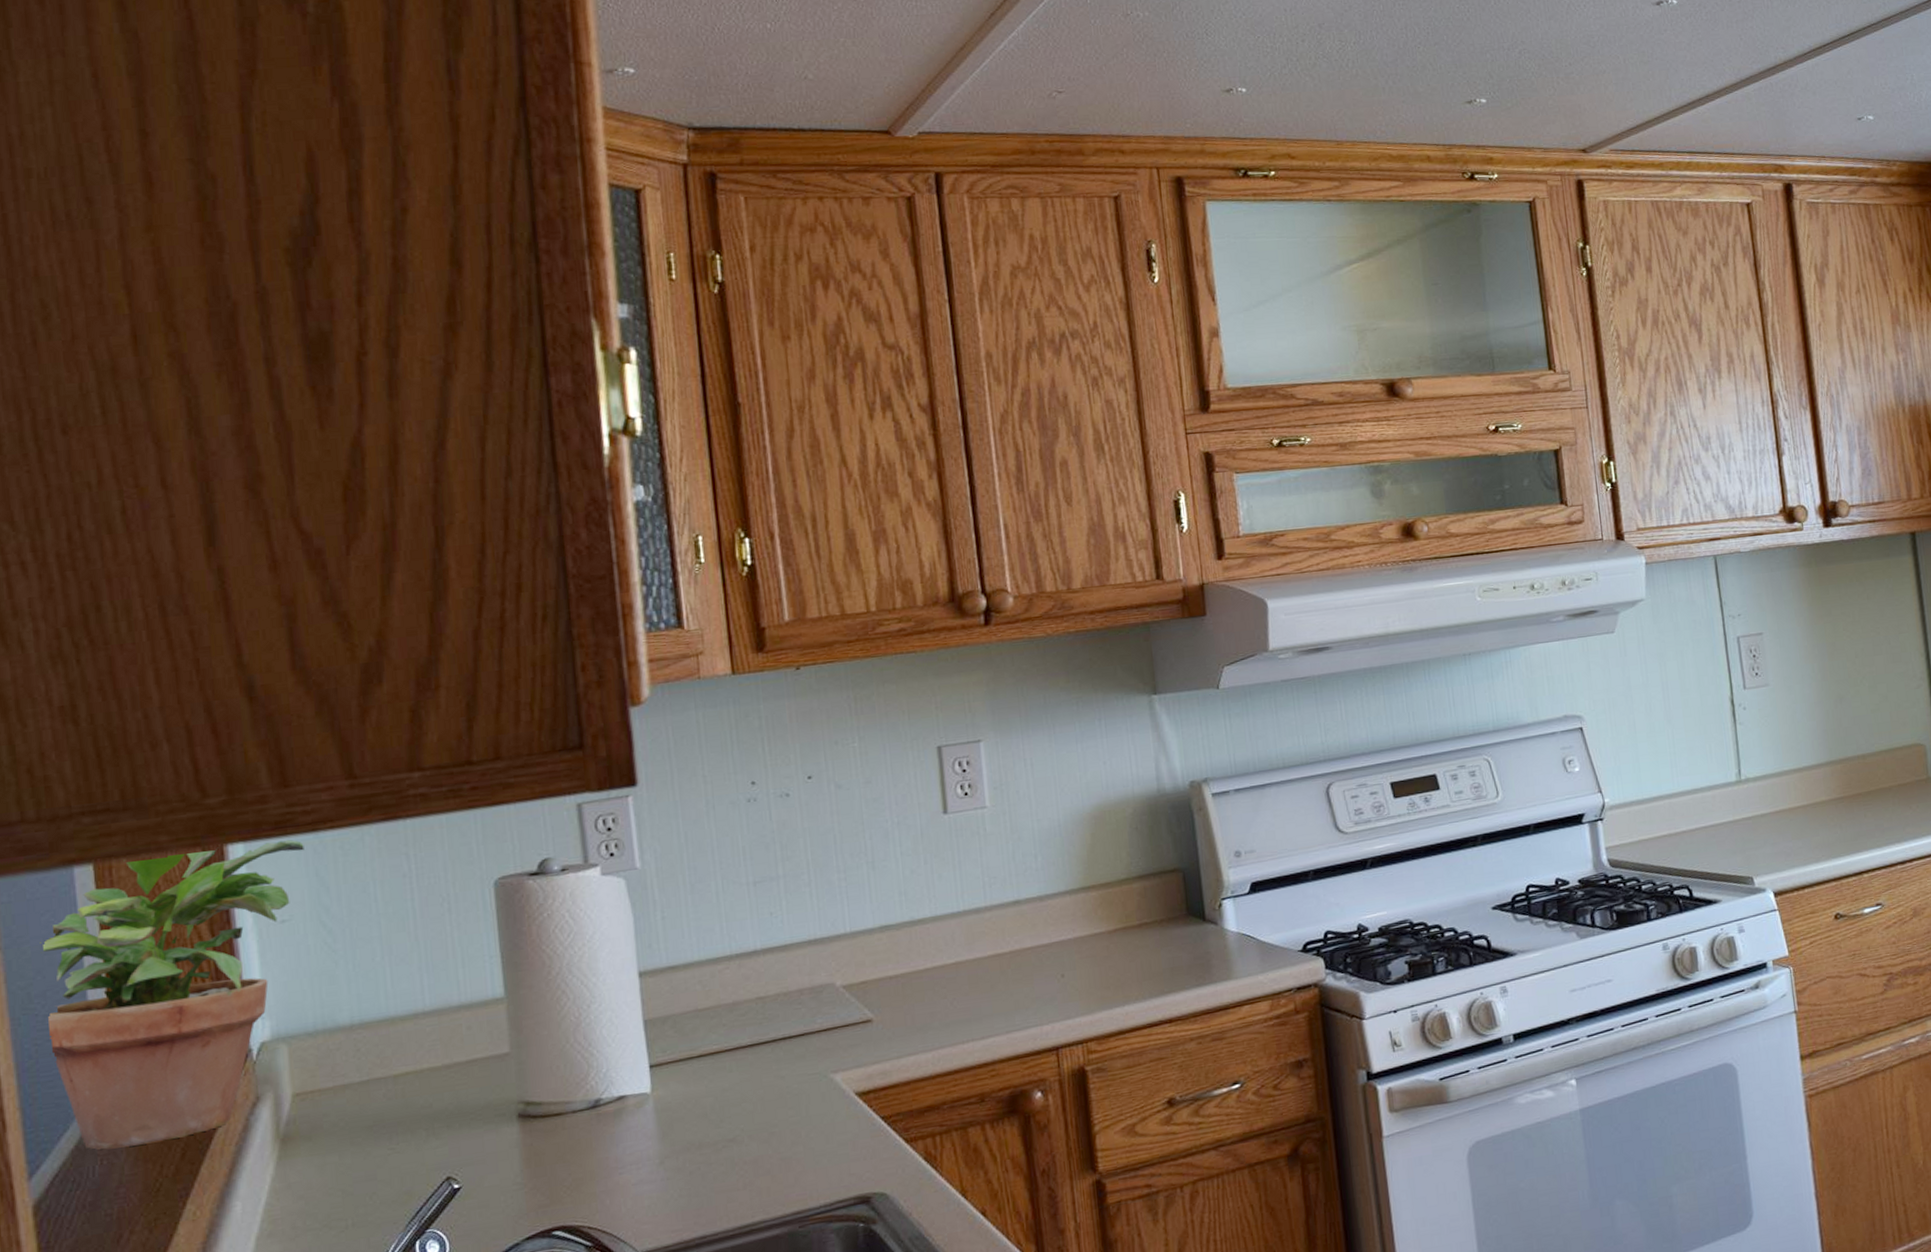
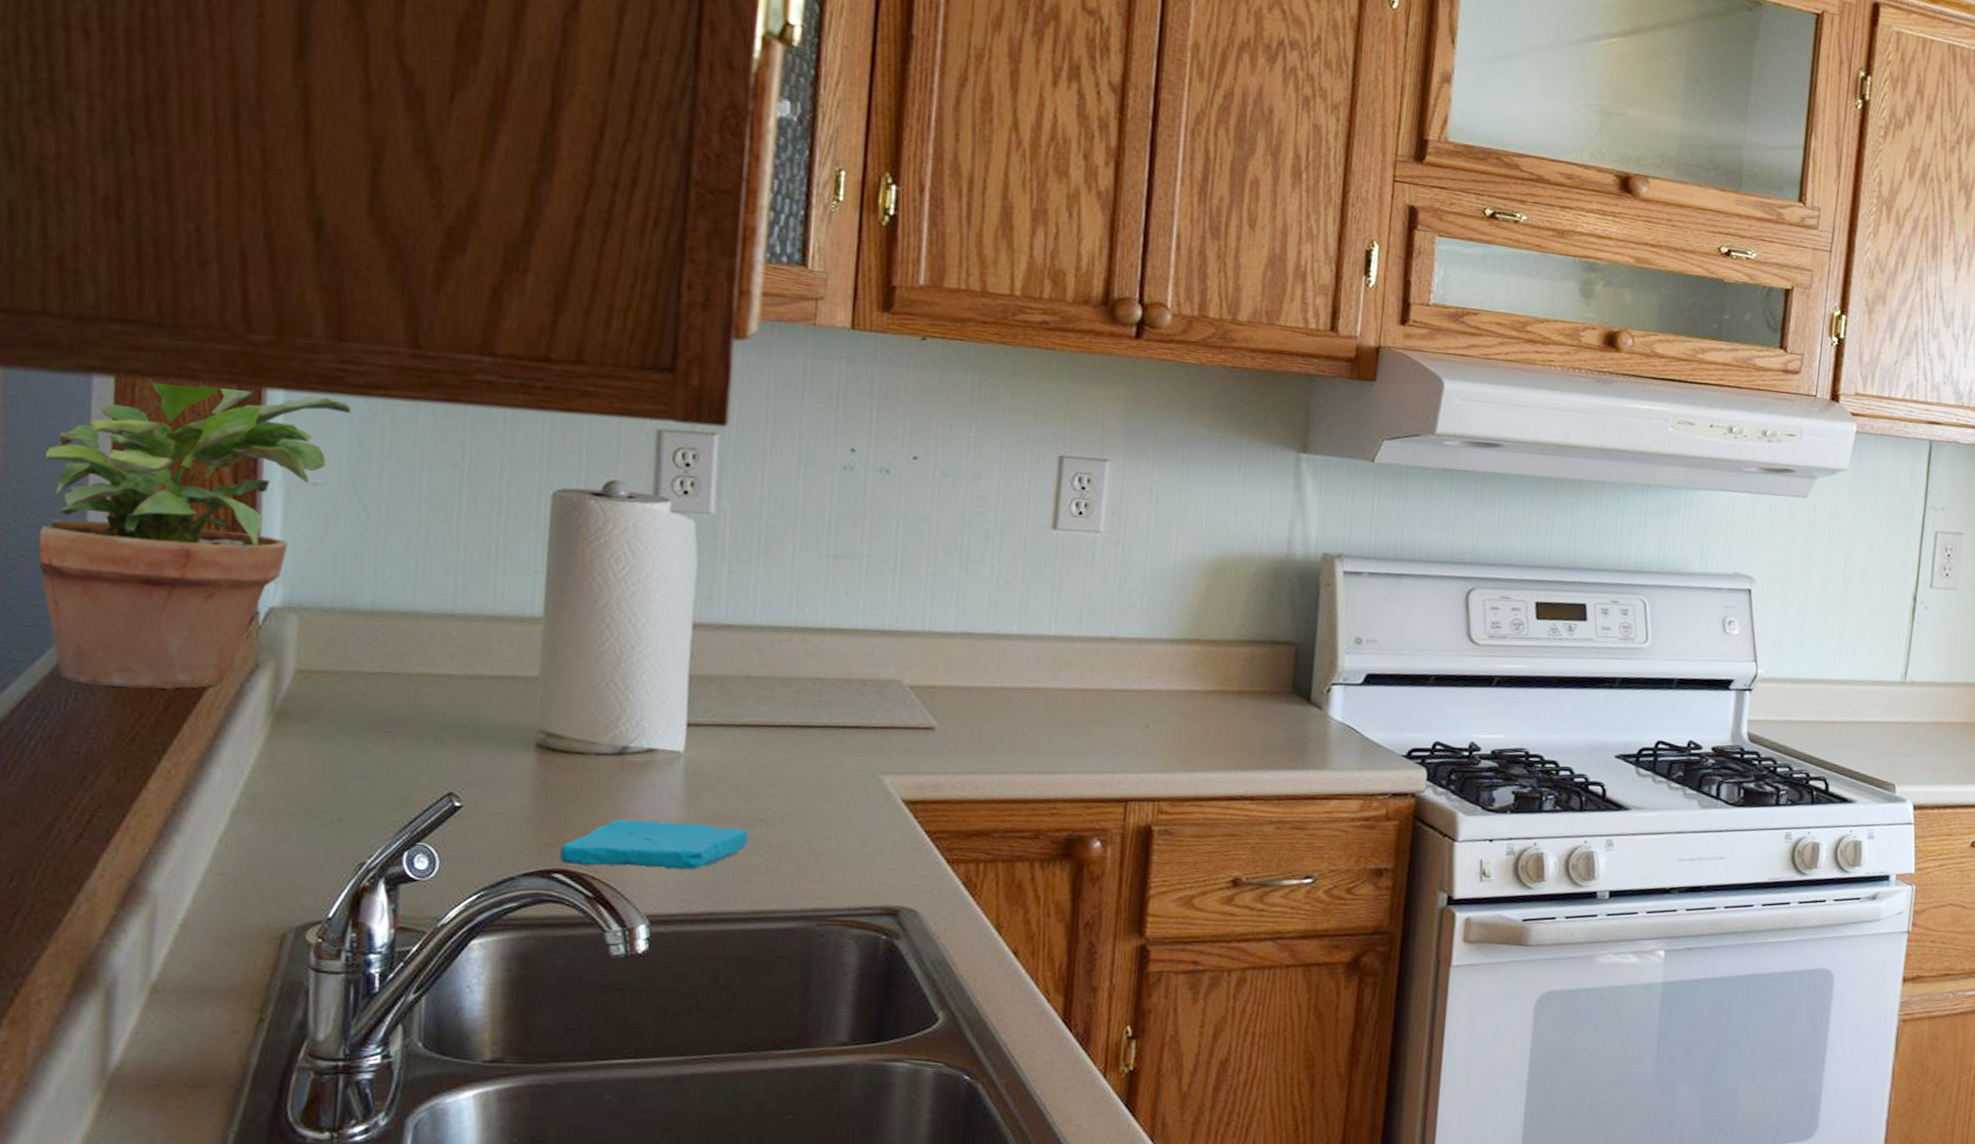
sponge: none [556,1152,724,1220] -> present [560,819,749,870]

